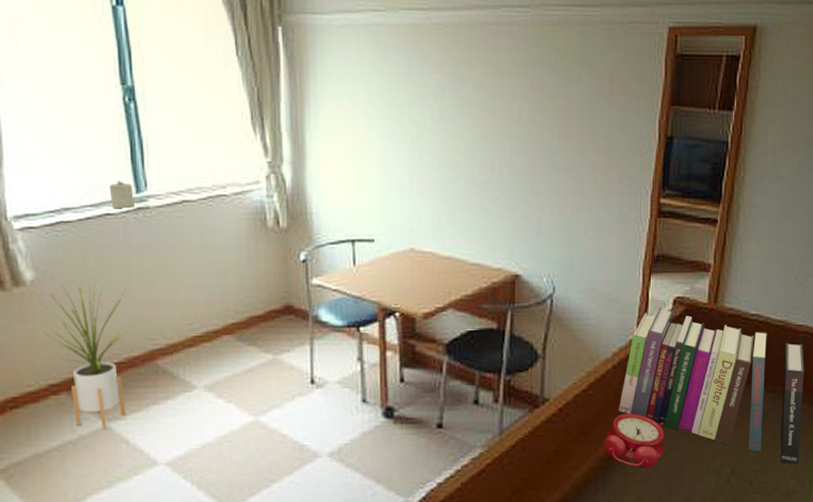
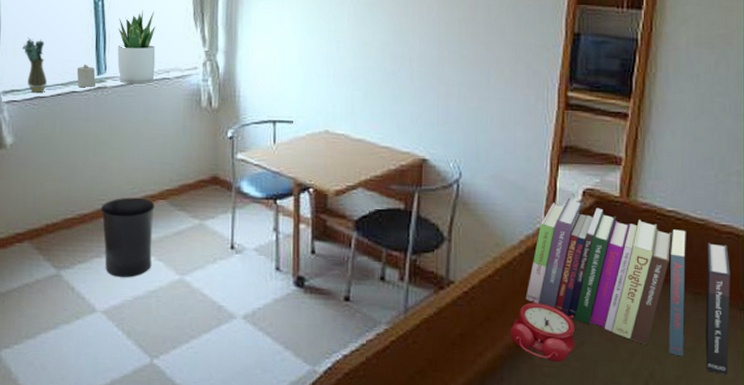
vase: none [34,149,71,216] -> present [22,38,47,92]
house plant: present [41,278,136,430] -> none [16,144,88,277]
waste bin: none [153,334,220,424] -> present [100,197,155,277]
planter: none [158,113,208,204] -> present [117,10,156,85]

